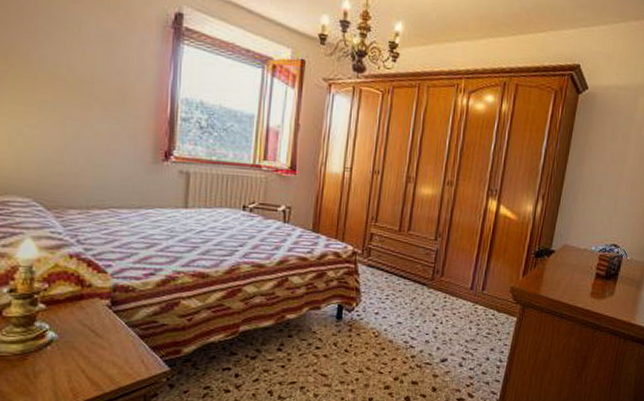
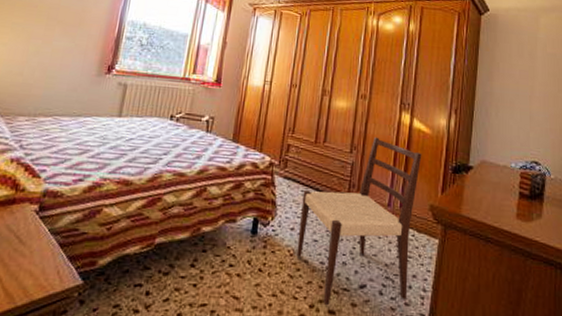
chair: none [381,224,507,378] -> present [296,137,422,306]

